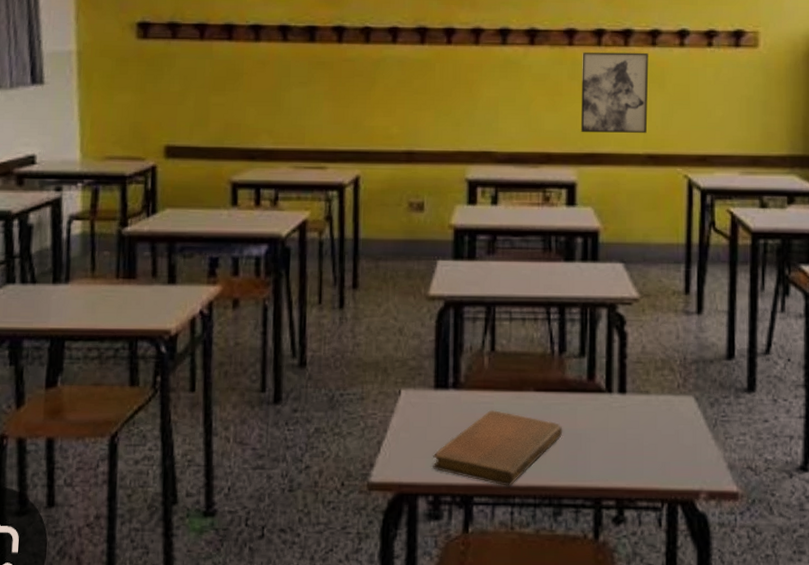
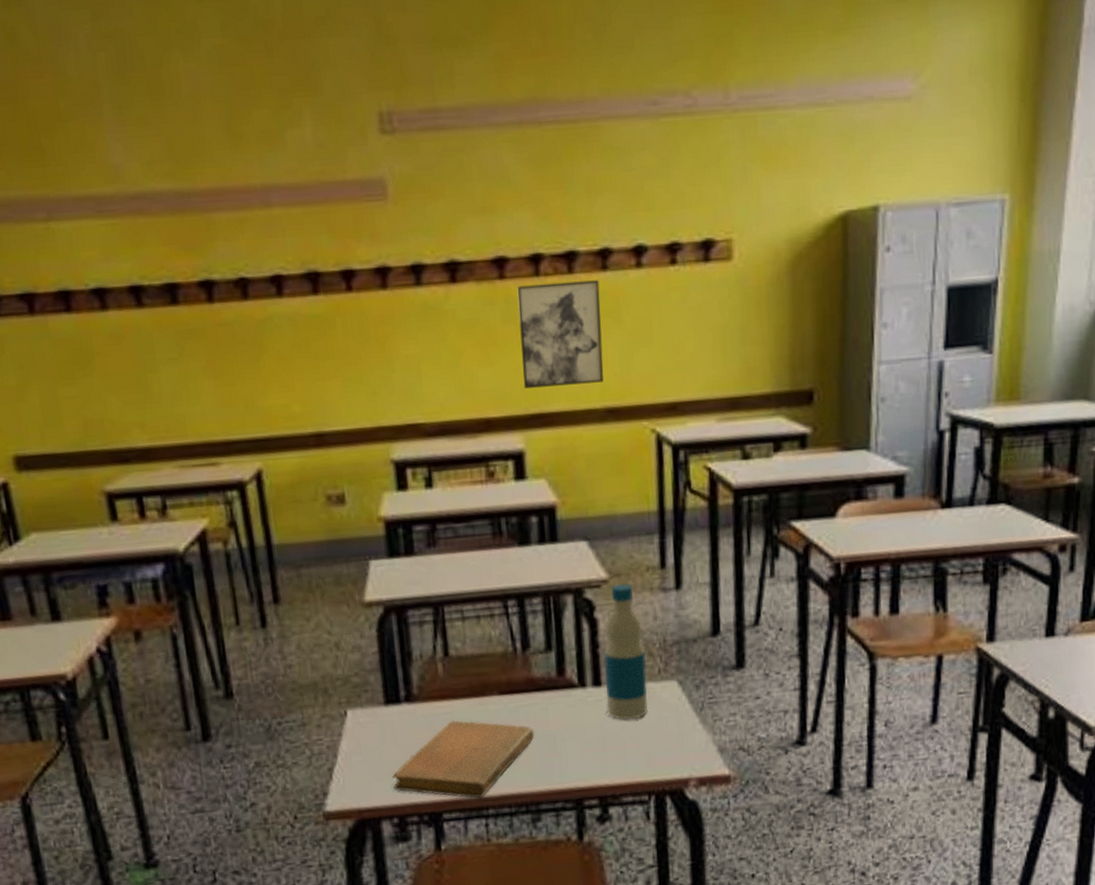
bottle: none [629,303,668,428] -> present [603,583,649,720]

